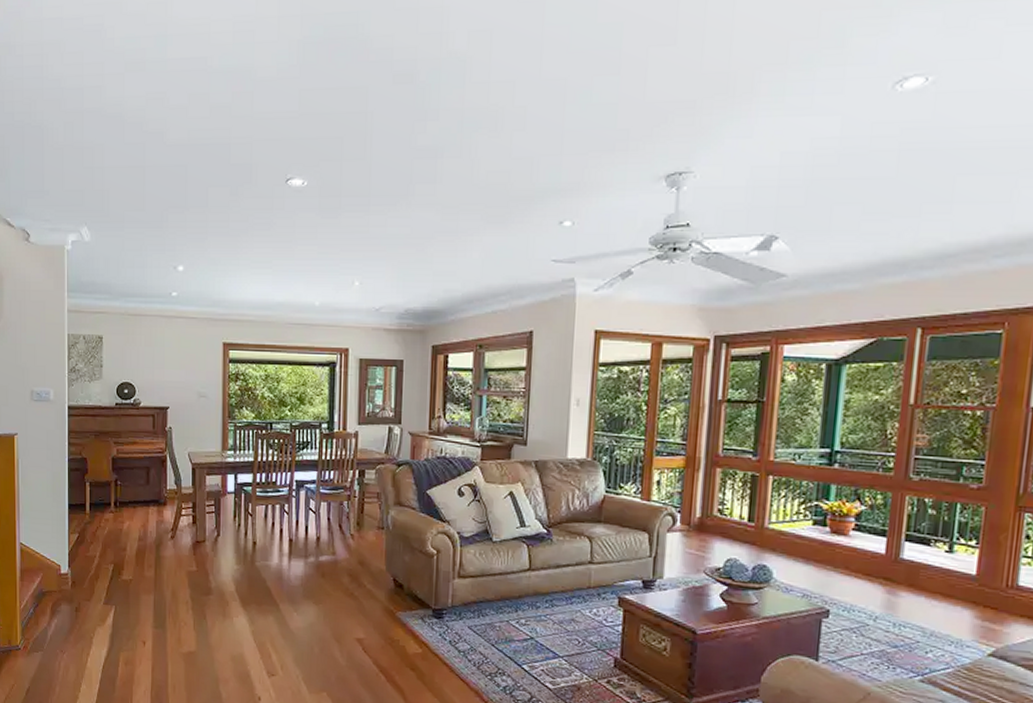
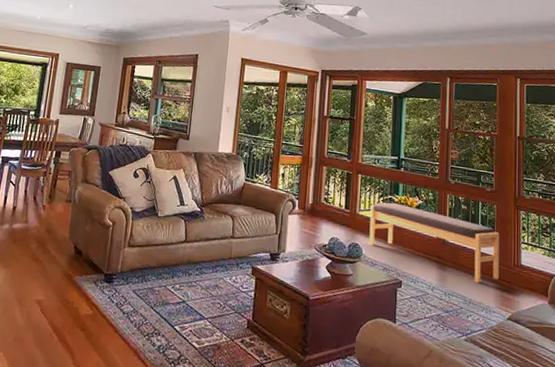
bench: none [782,510,987,611] -> present [369,202,500,283]

